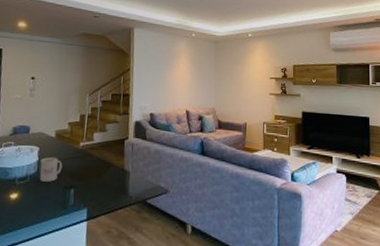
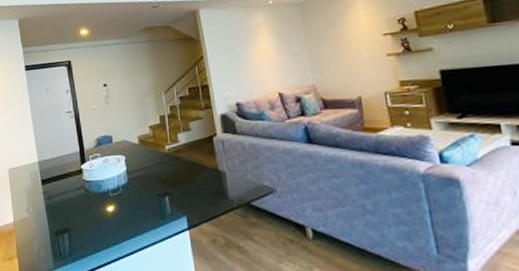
mug: present [39,156,63,182] -> none [129,164,152,191]

